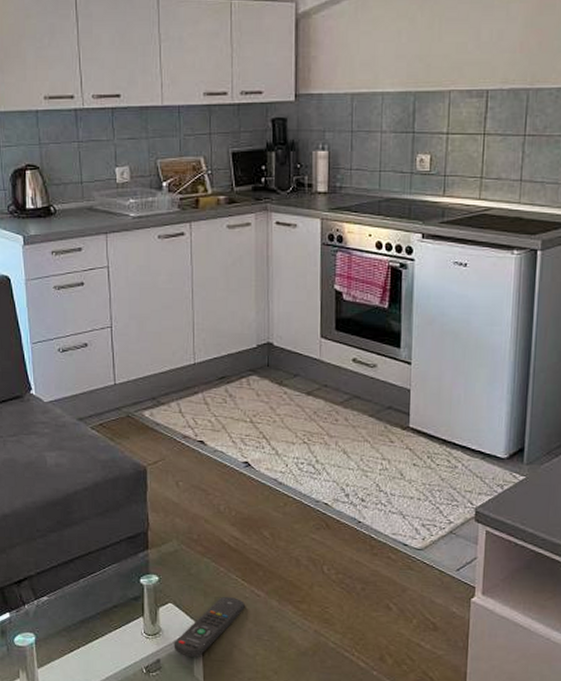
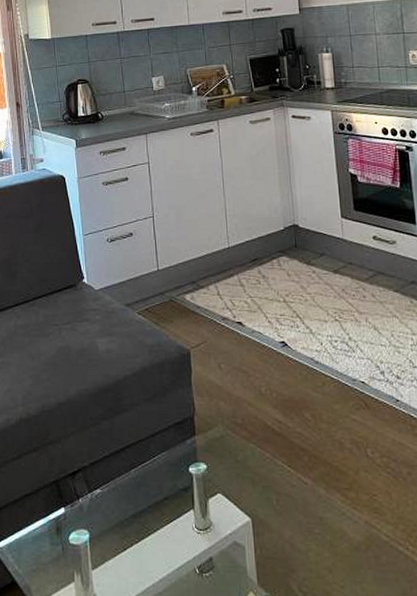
remote control: present [174,596,245,657] -> none [225,484,293,554]

